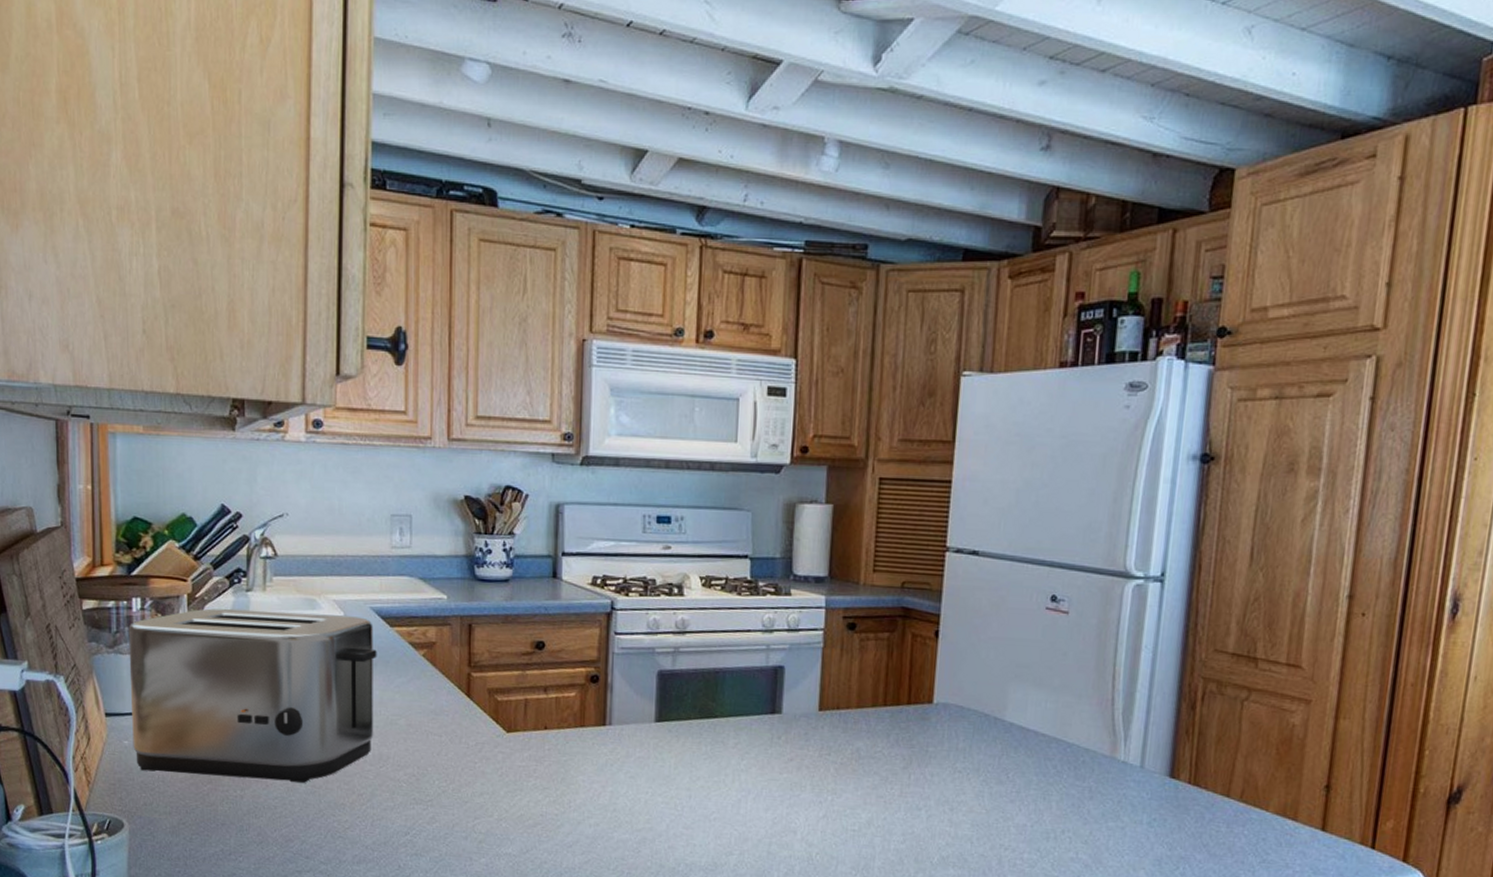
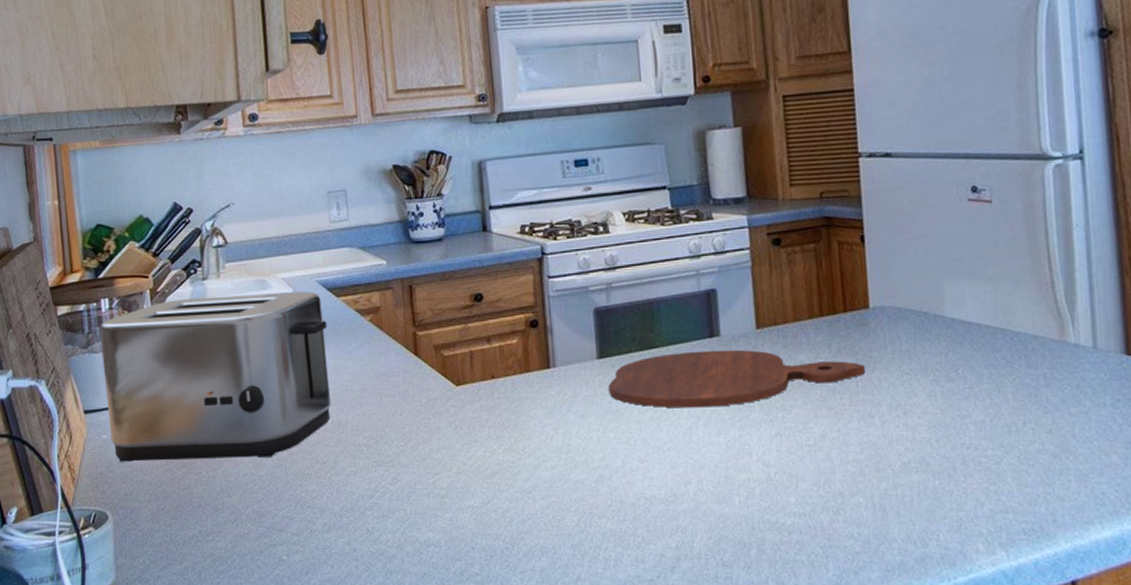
cutting board: none [662,725,921,784] -> present [608,349,866,408]

